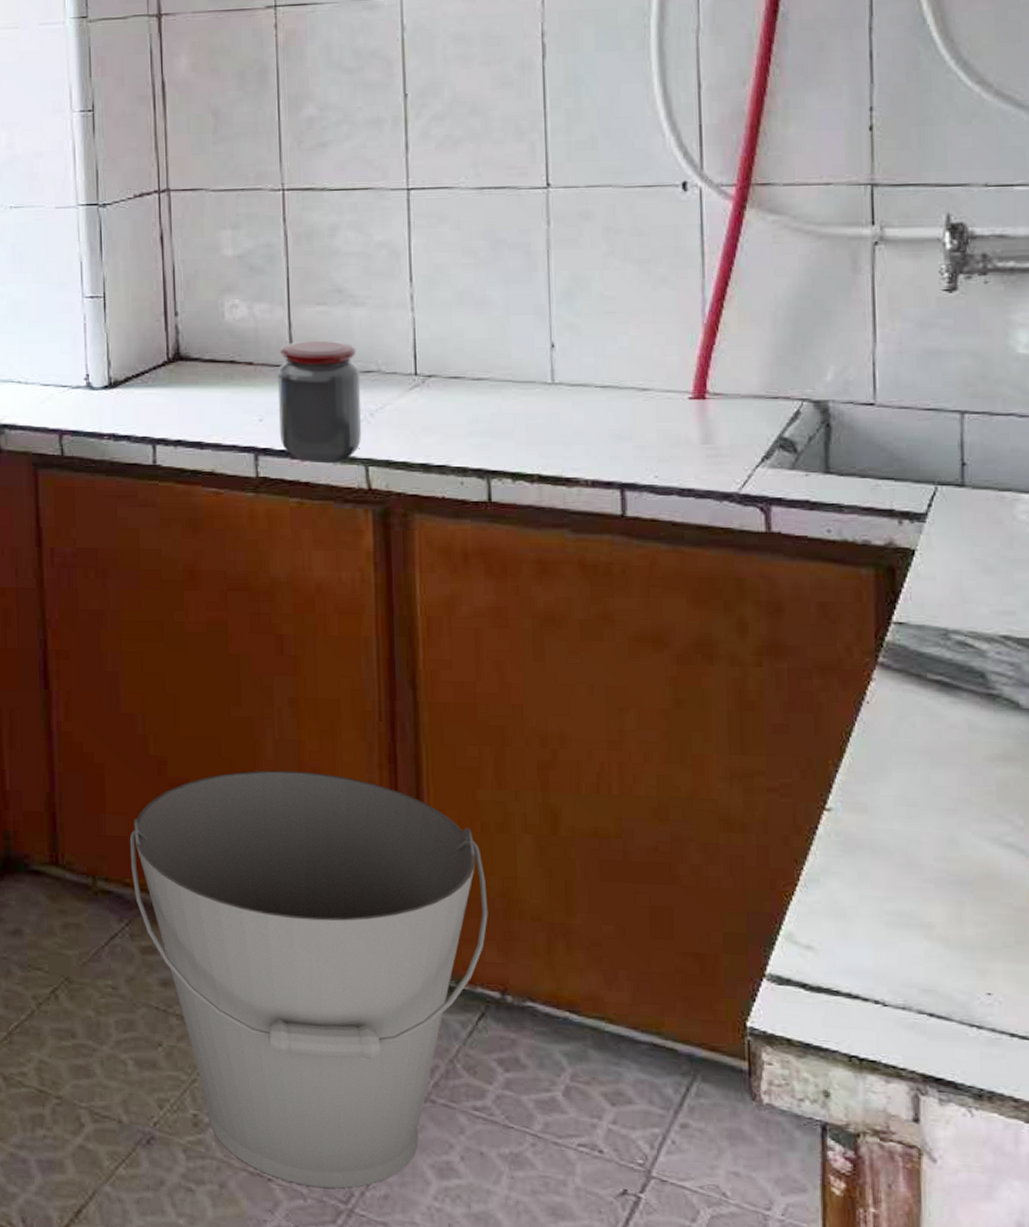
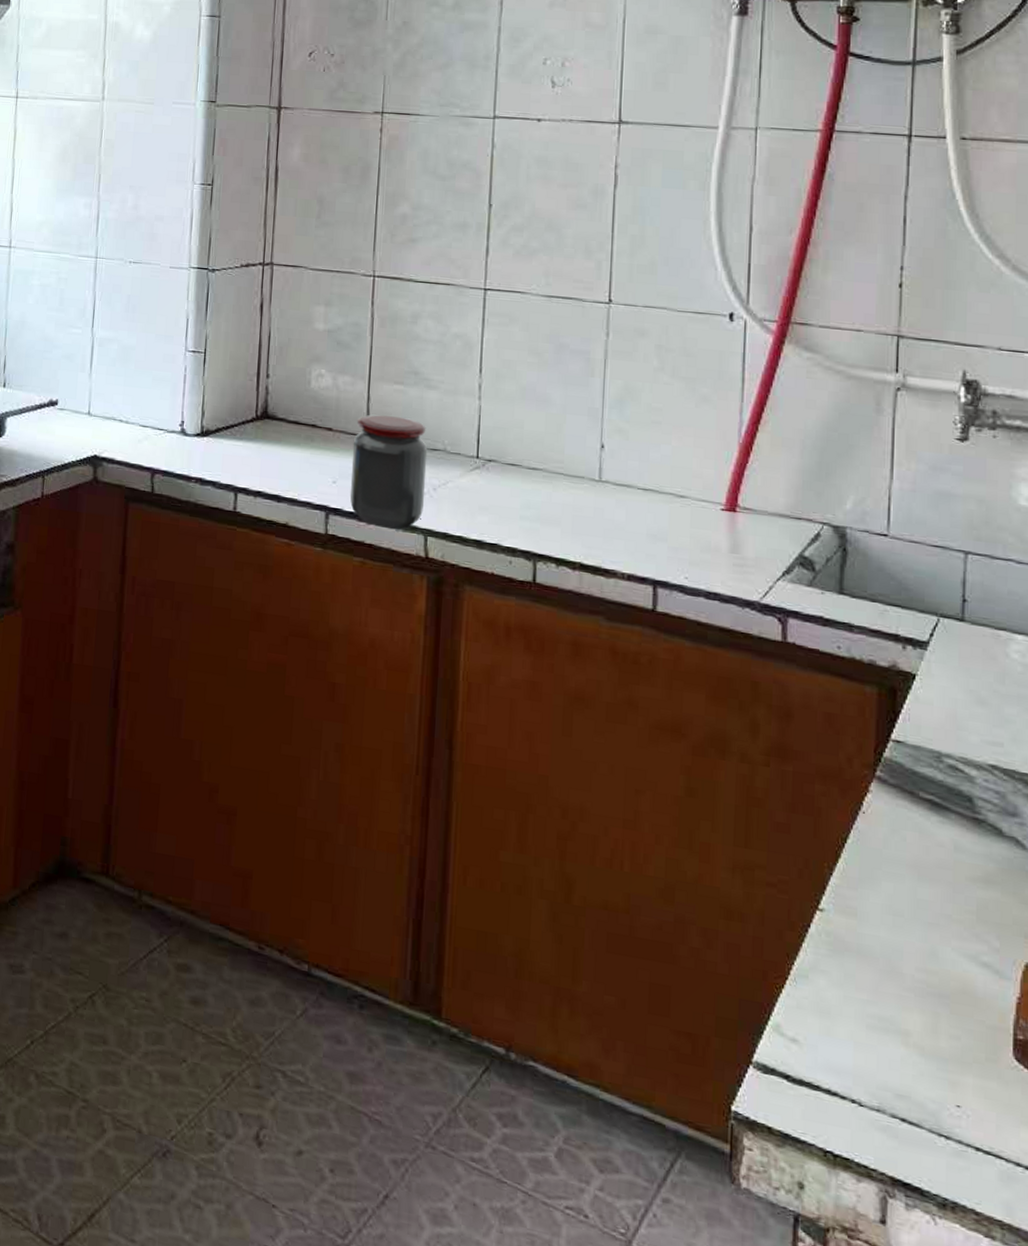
bucket: present [129,770,488,1189] -> none [175,807,501,1224]

